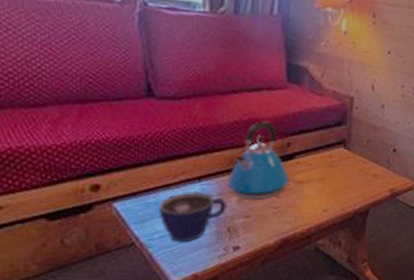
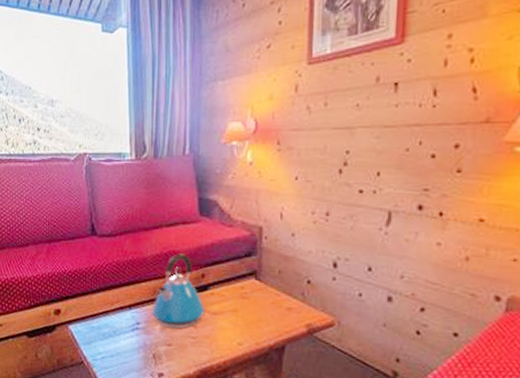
cup: present [157,191,227,242] -> none [99,318,152,365]

